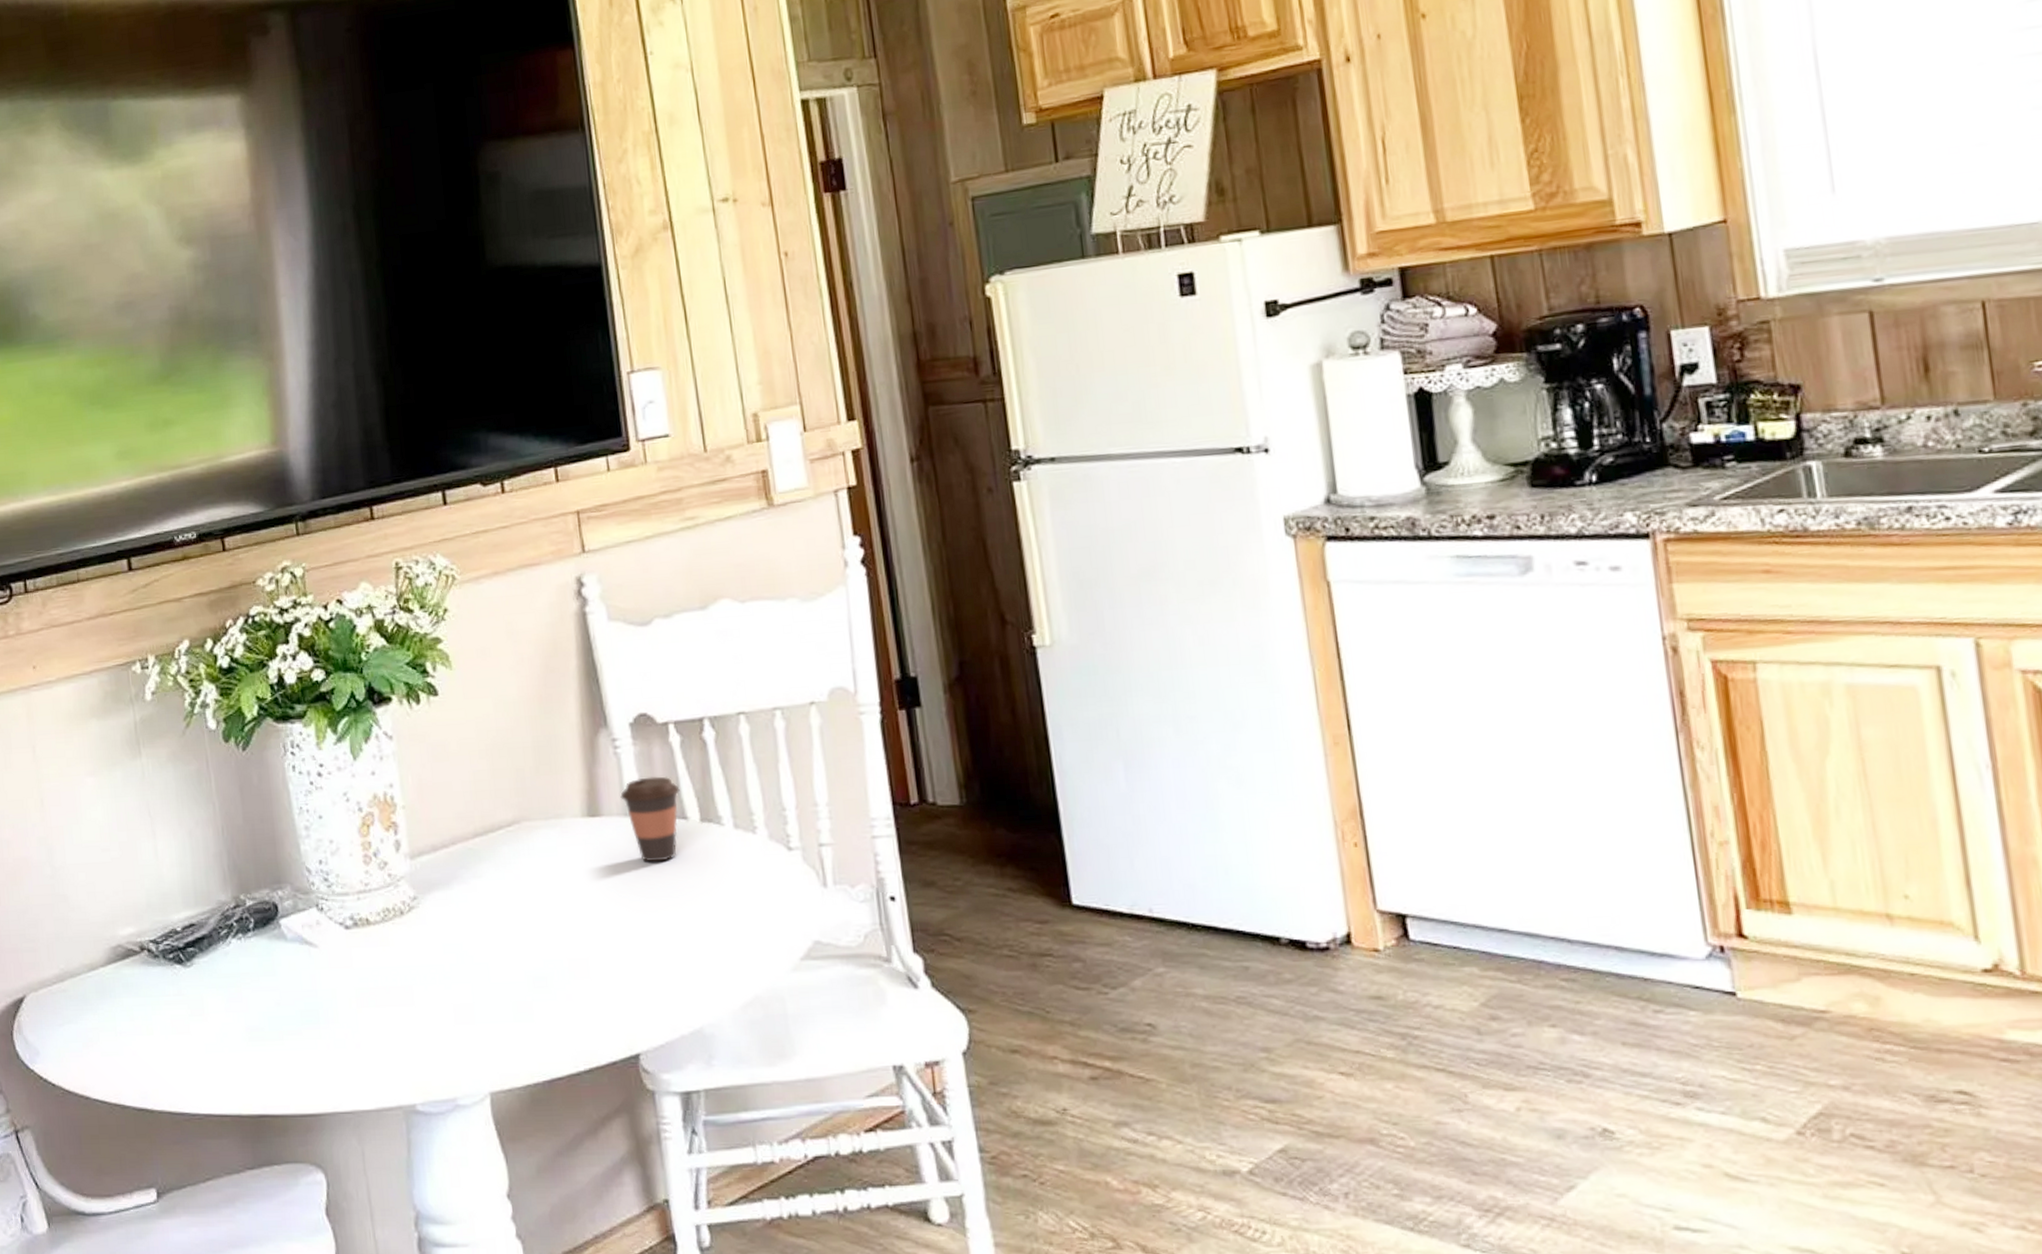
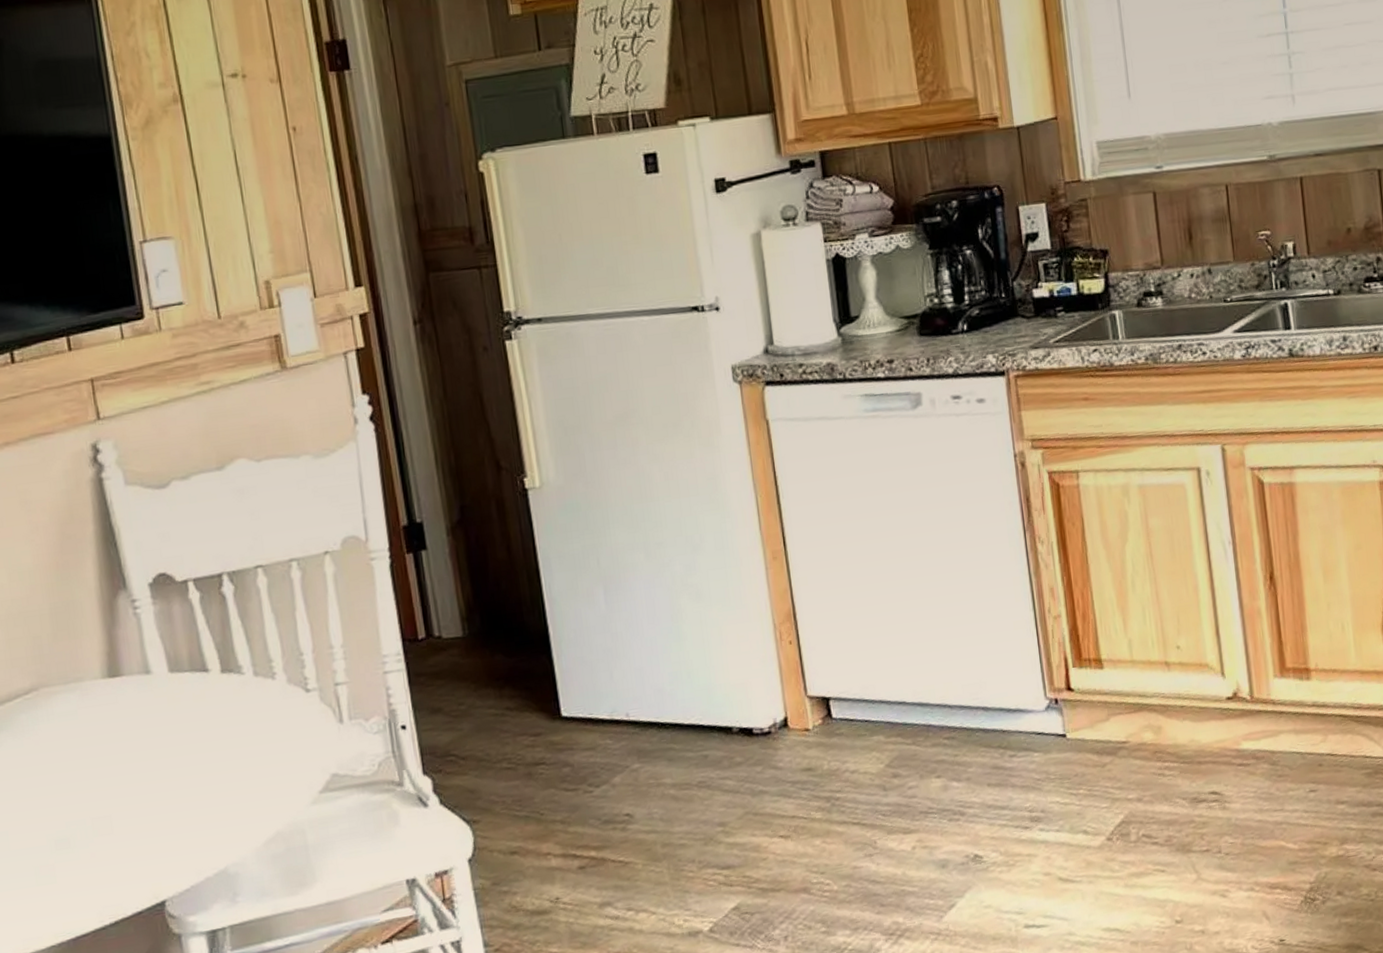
coffee cup: present [620,776,680,862] -> none [141,632,201,716]

